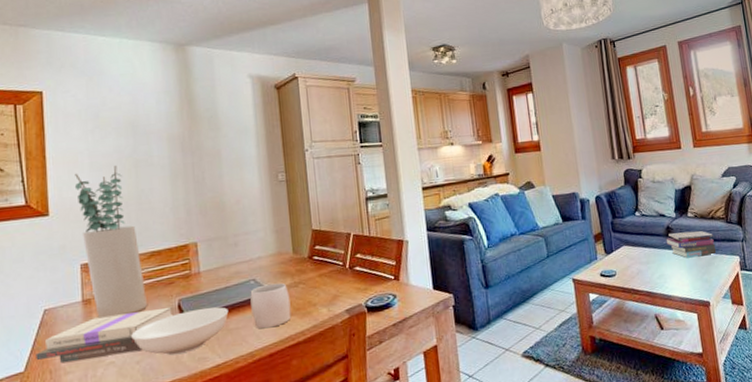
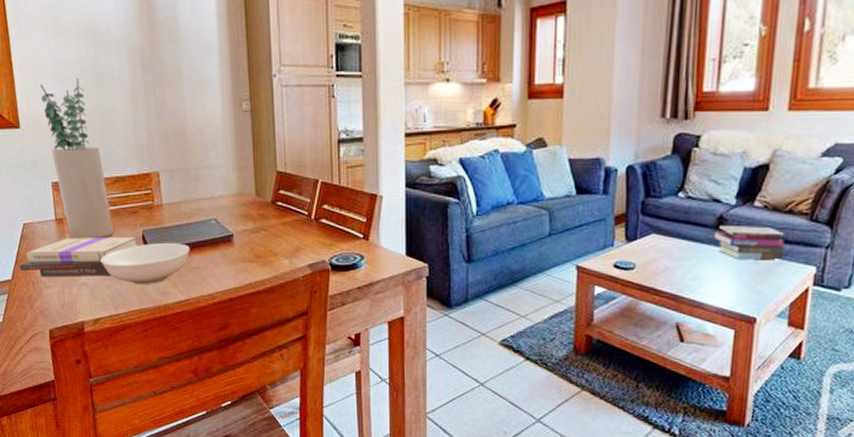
mug: present [250,282,292,329] -> none [211,226,252,272]

